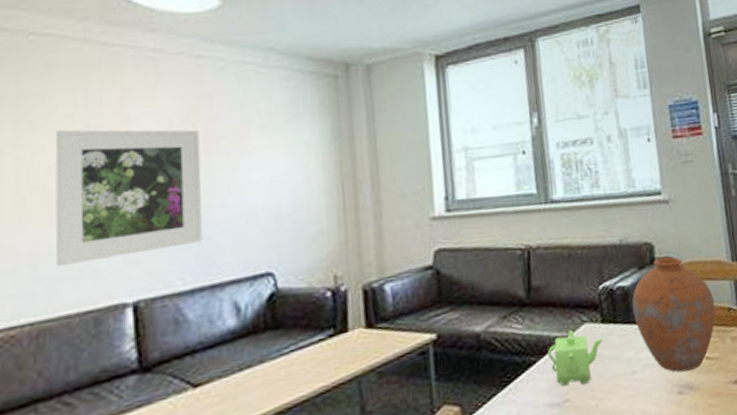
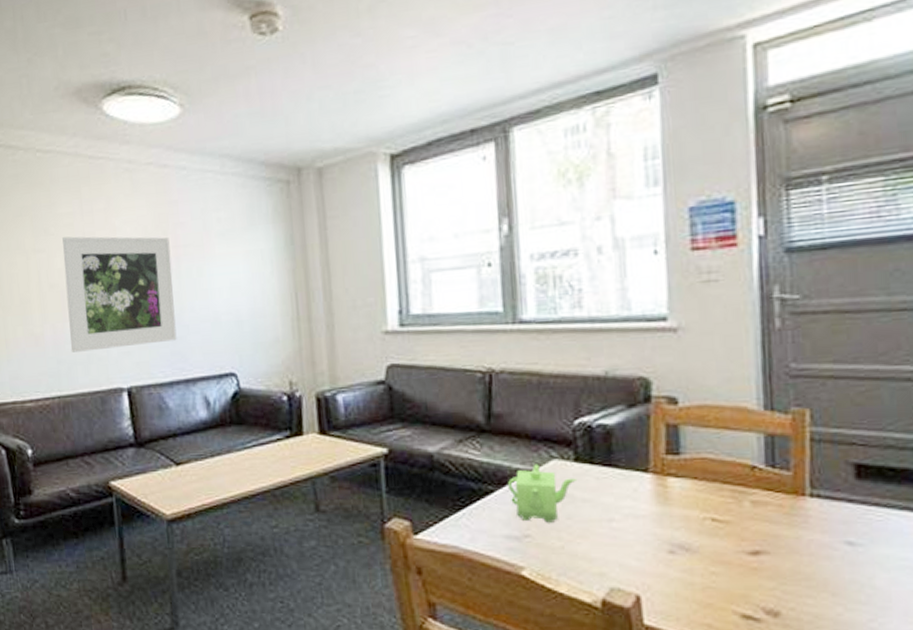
vase: present [632,257,716,372] -> none [615,396,733,530]

